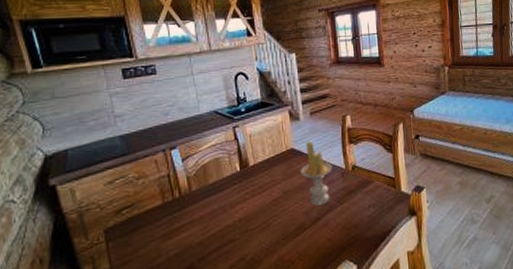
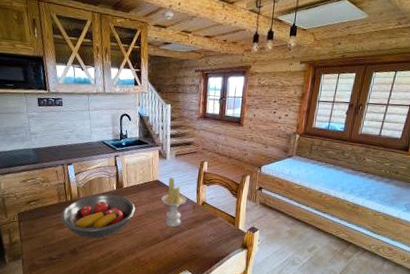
fruit bowl: none [166,177,269,245] -> present [60,194,135,239]

